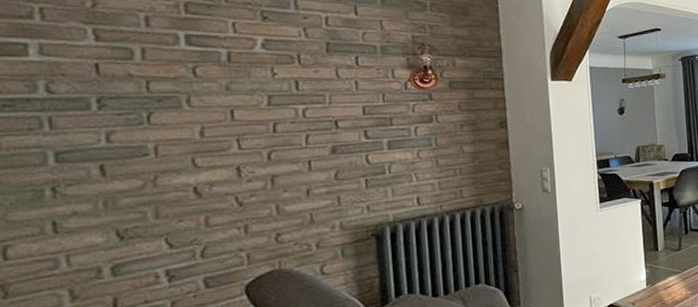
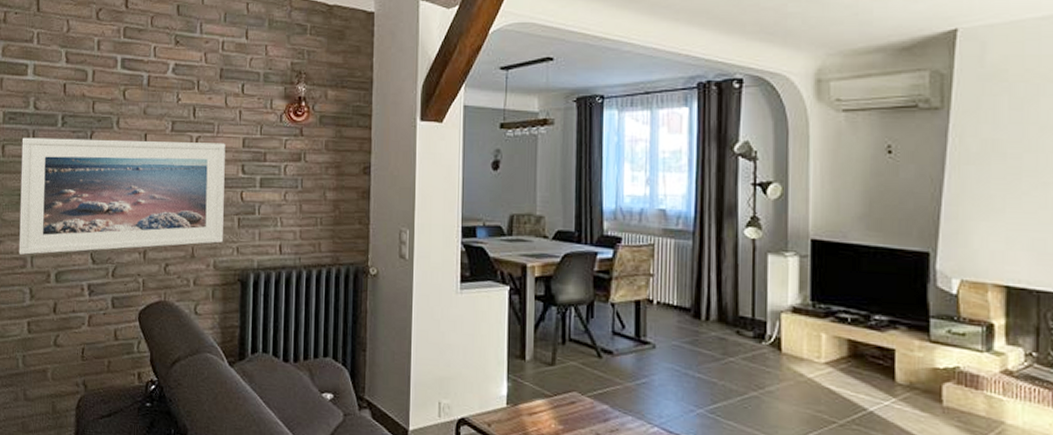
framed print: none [29,112,349,256] -> present [19,137,225,255]

